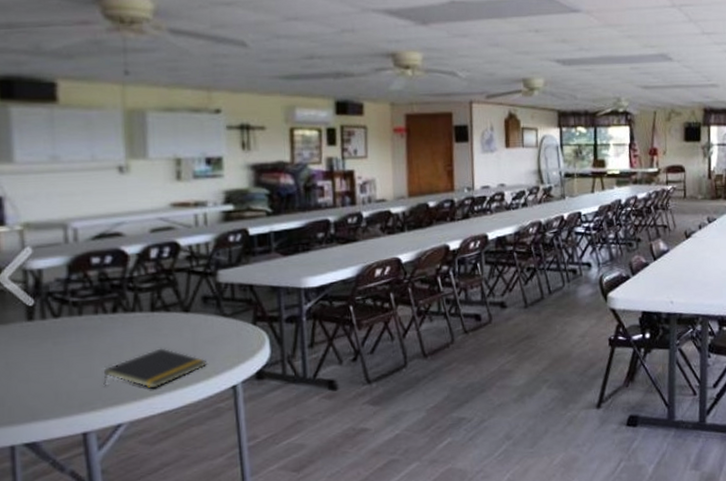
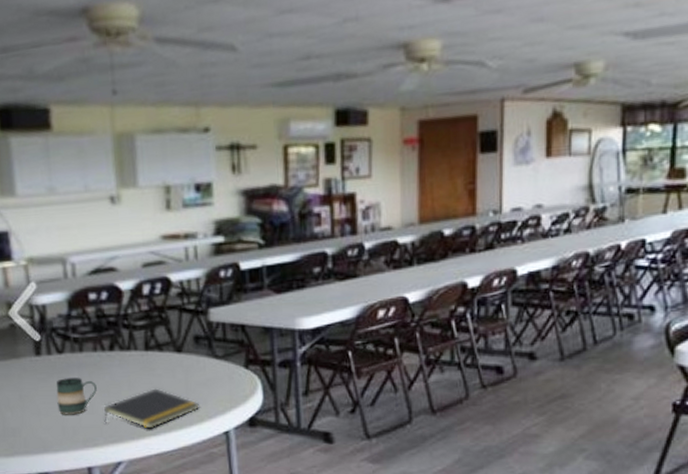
mug: none [50,341,97,381] -> present [56,378,97,415]

